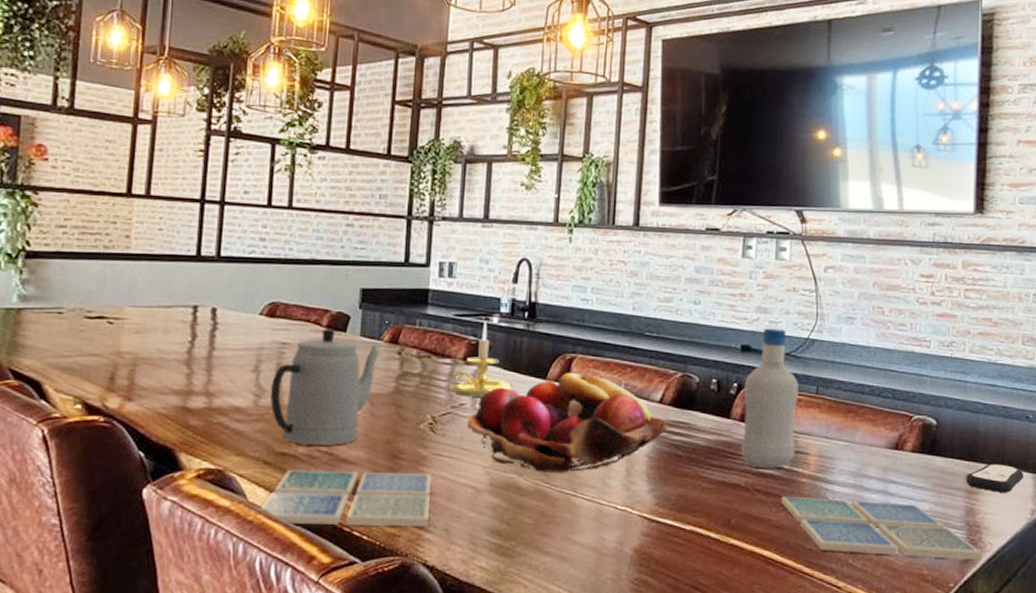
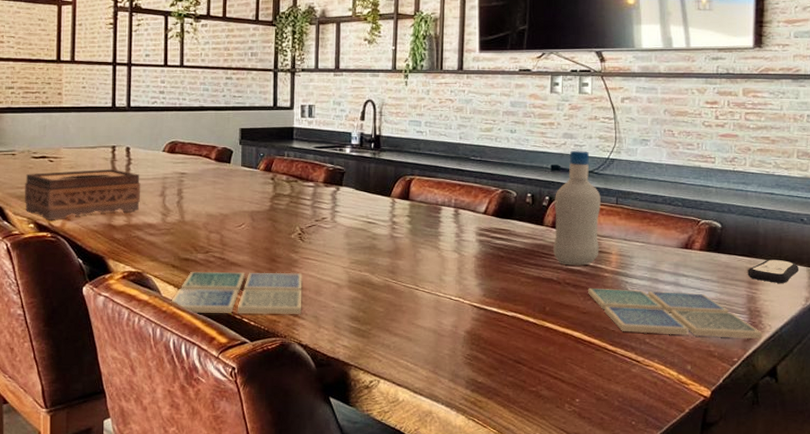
tissue box: none [71,335,229,400] -> present [25,169,141,220]
teapot: present [270,328,380,445] -> none [175,161,257,252]
candle holder: present [449,321,513,397] -> none [313,151,364,212]
fruit basket: present [467,372,667,473] -> none [328,190,490,271]

